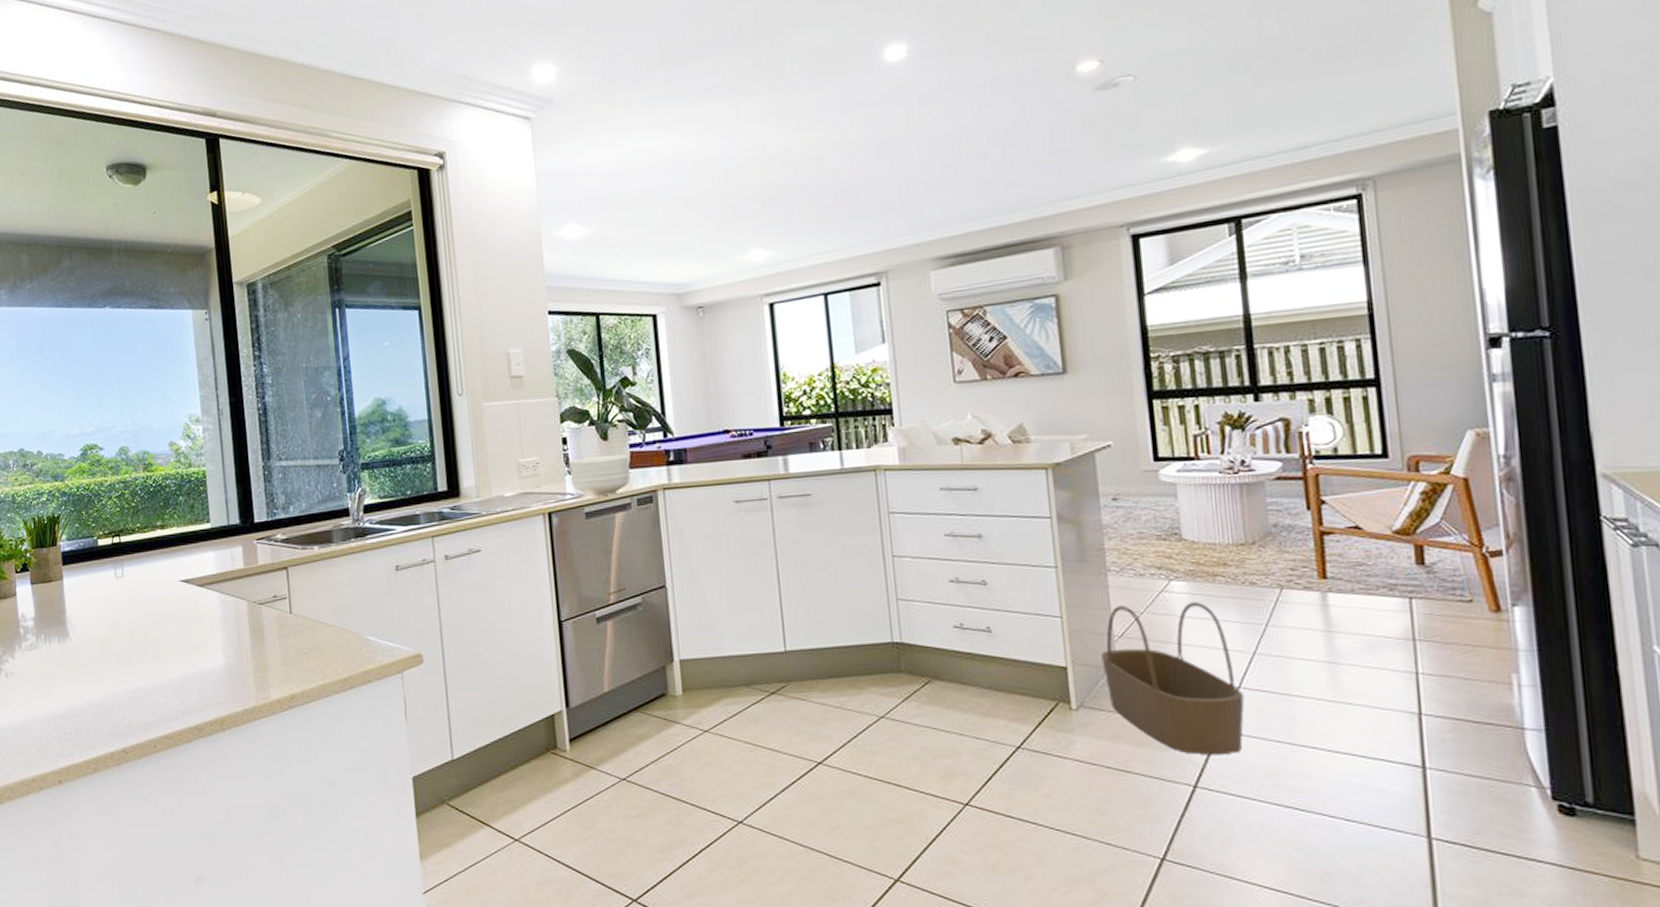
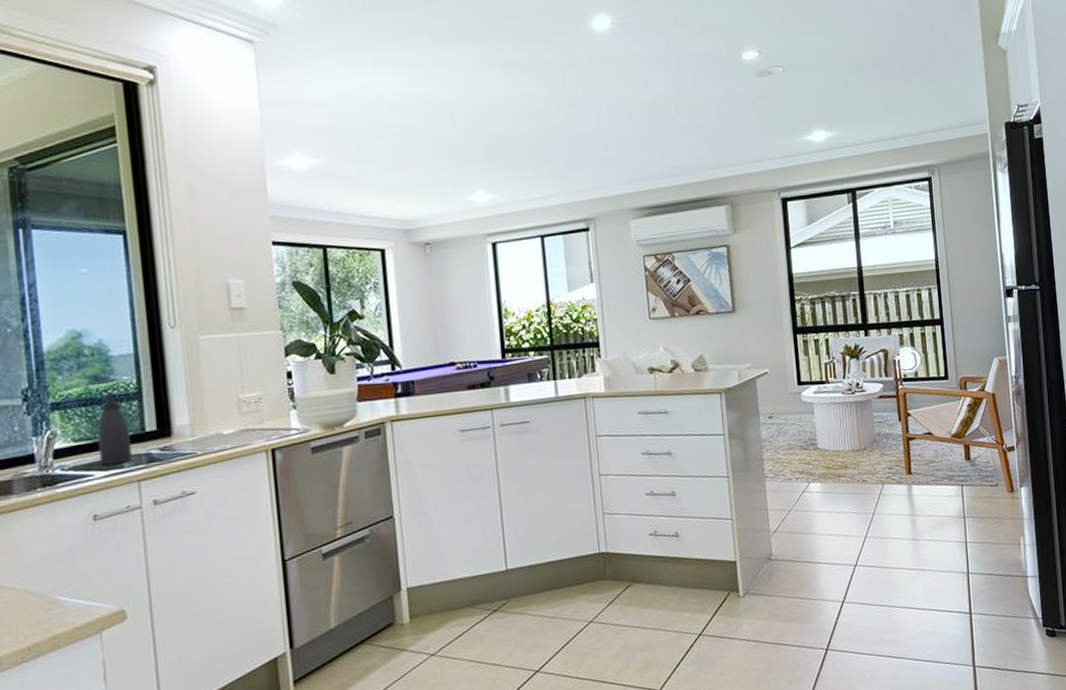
soap dispenser: none [398,453,428,521] -> present [97,391,133,465]
basket: present [1101,602,1245,755] -> none [761,498,860,623]

